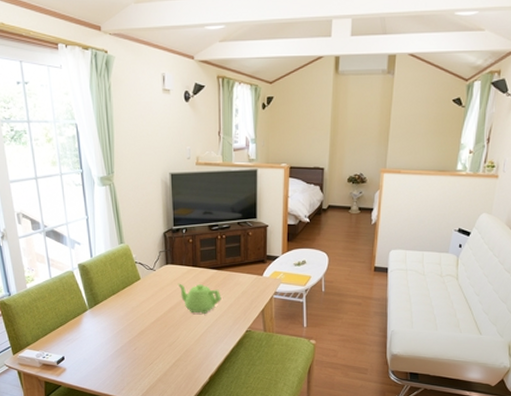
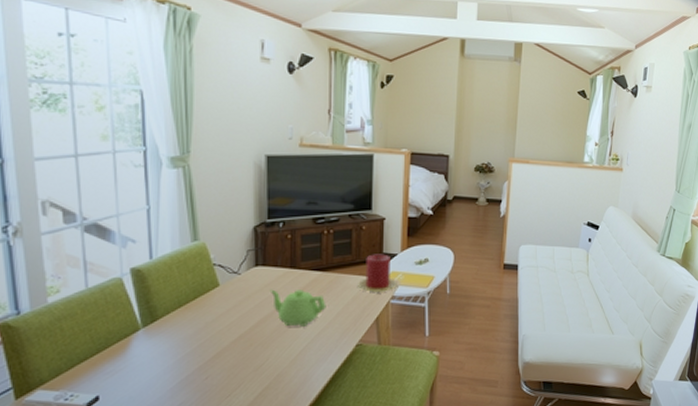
candle: none [246,256,279,288] -> present [358,254,397,292]

